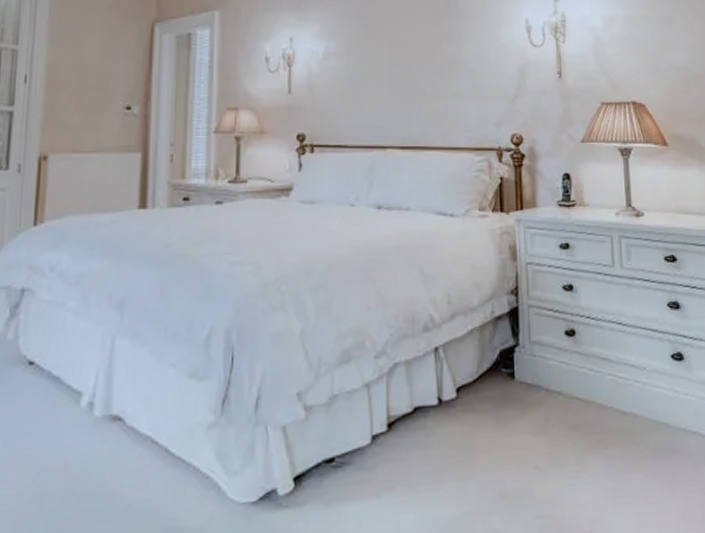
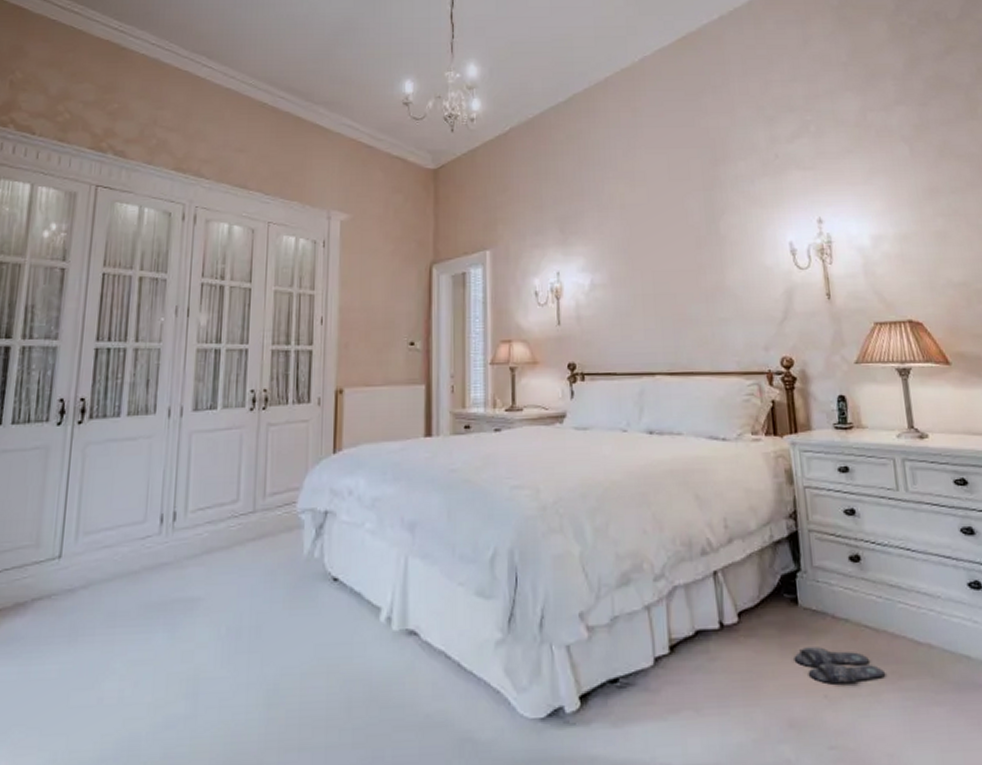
slippers: none [508,419,593,456] -> present [794,647,886,685]

